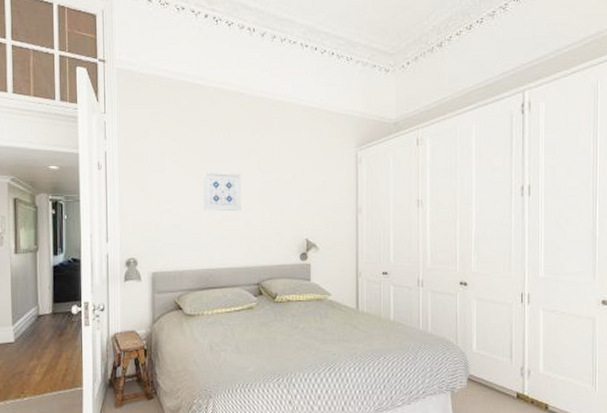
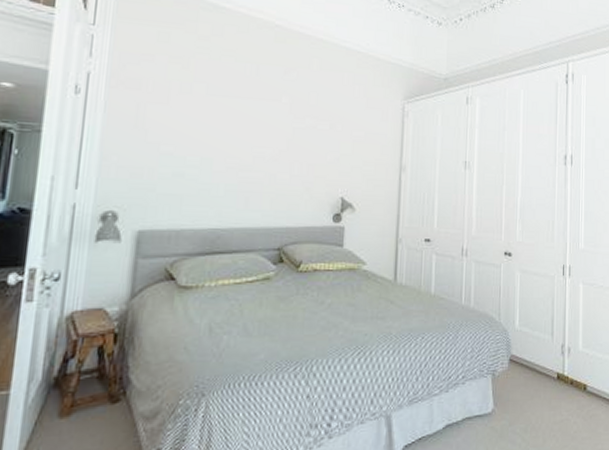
wall art: present [203,171,241,212] -> none [217,109,269,161]

